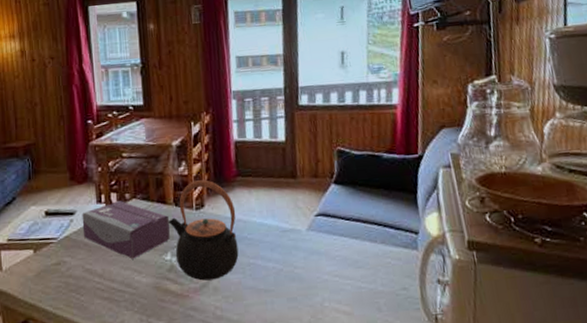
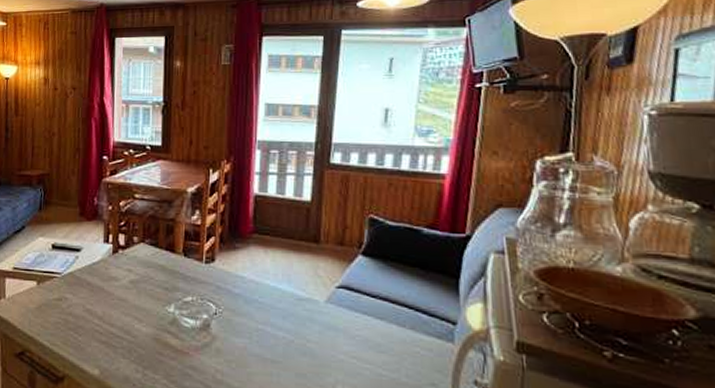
tissue box: present [82,201,170,259] -> none [87,243,176,306]
teapot: present [169,180,239,281] -> none [176,232,248,341]

